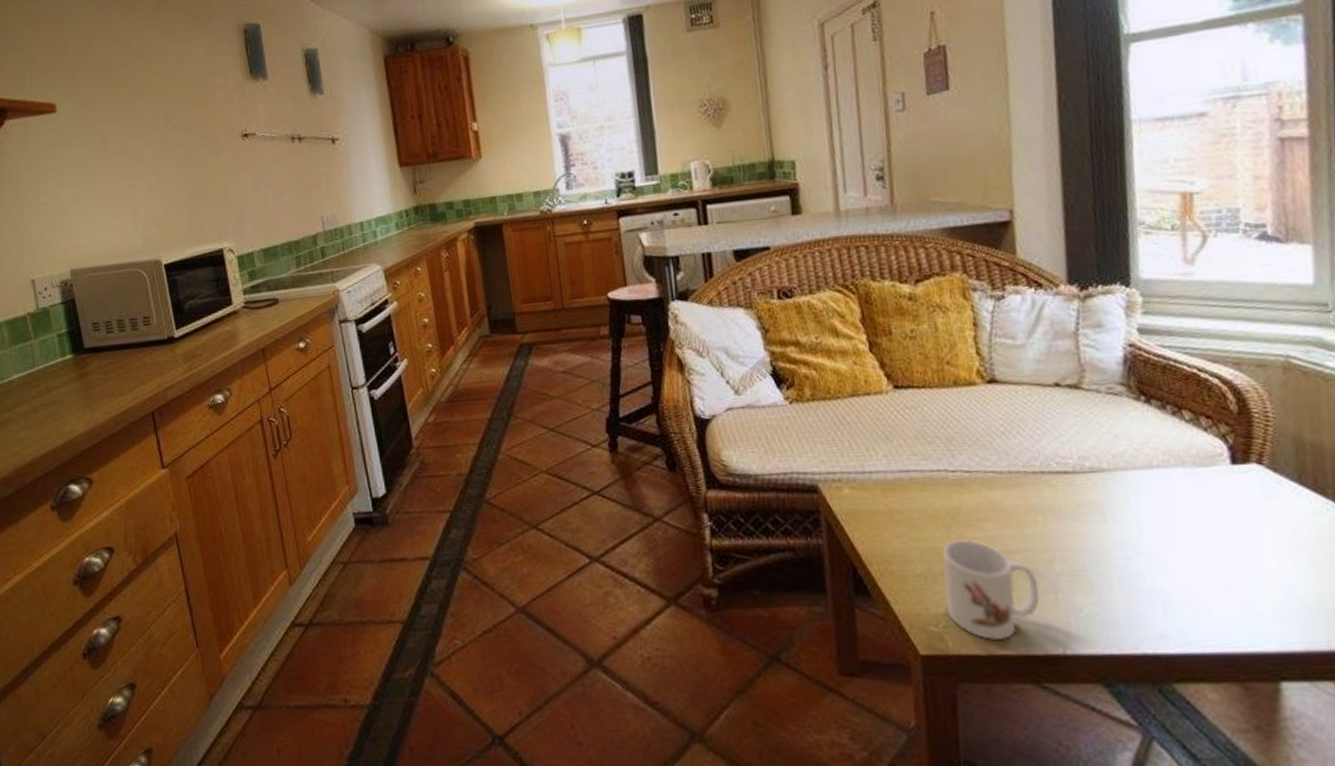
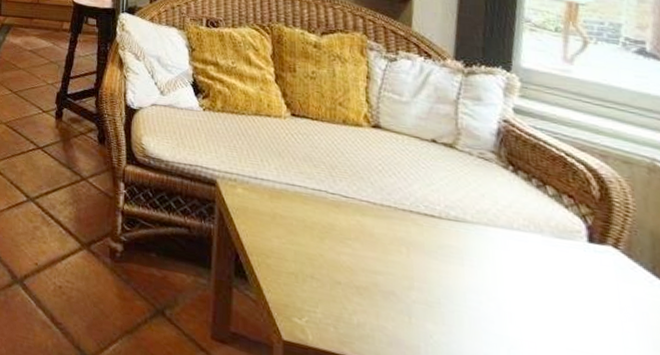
mug: present [942,538,1040,640] -> none [311,250,396,345]

